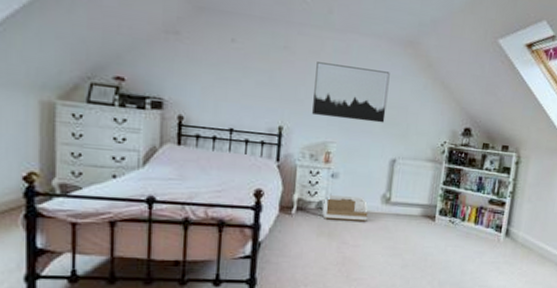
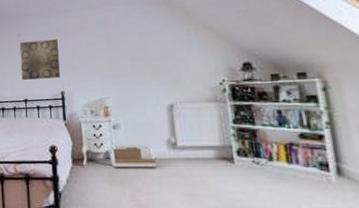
wall art: none [229,51,285,109] -> present [19,39,60,80]
wall art: present [312,62,390,123] -> none [83,29,154,78]

